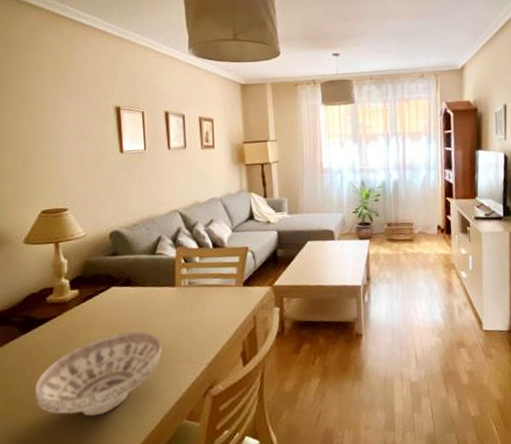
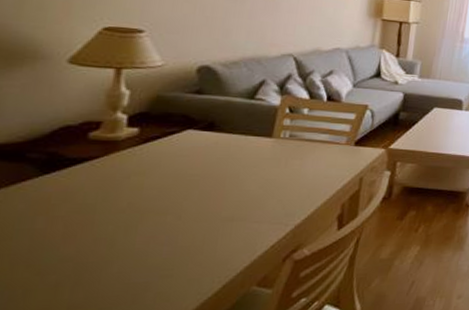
decorative bowl: present [34,331,162,416] -> none [43,183,242,280]

